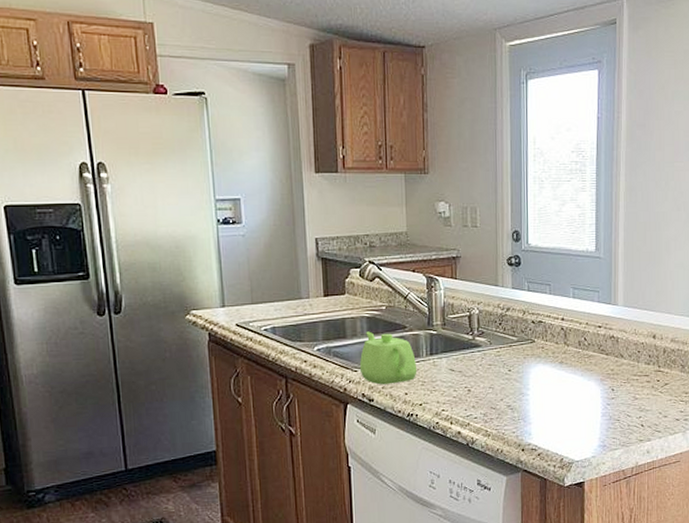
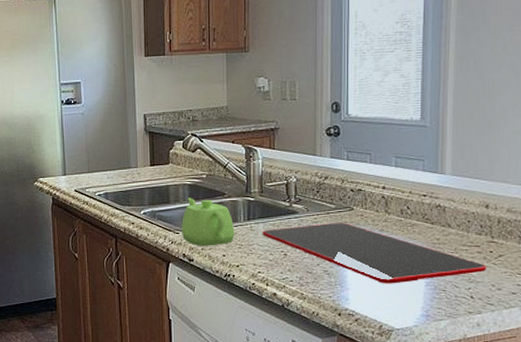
cutting board: none [445,355,655,417] -> present [262,222,487,284]

